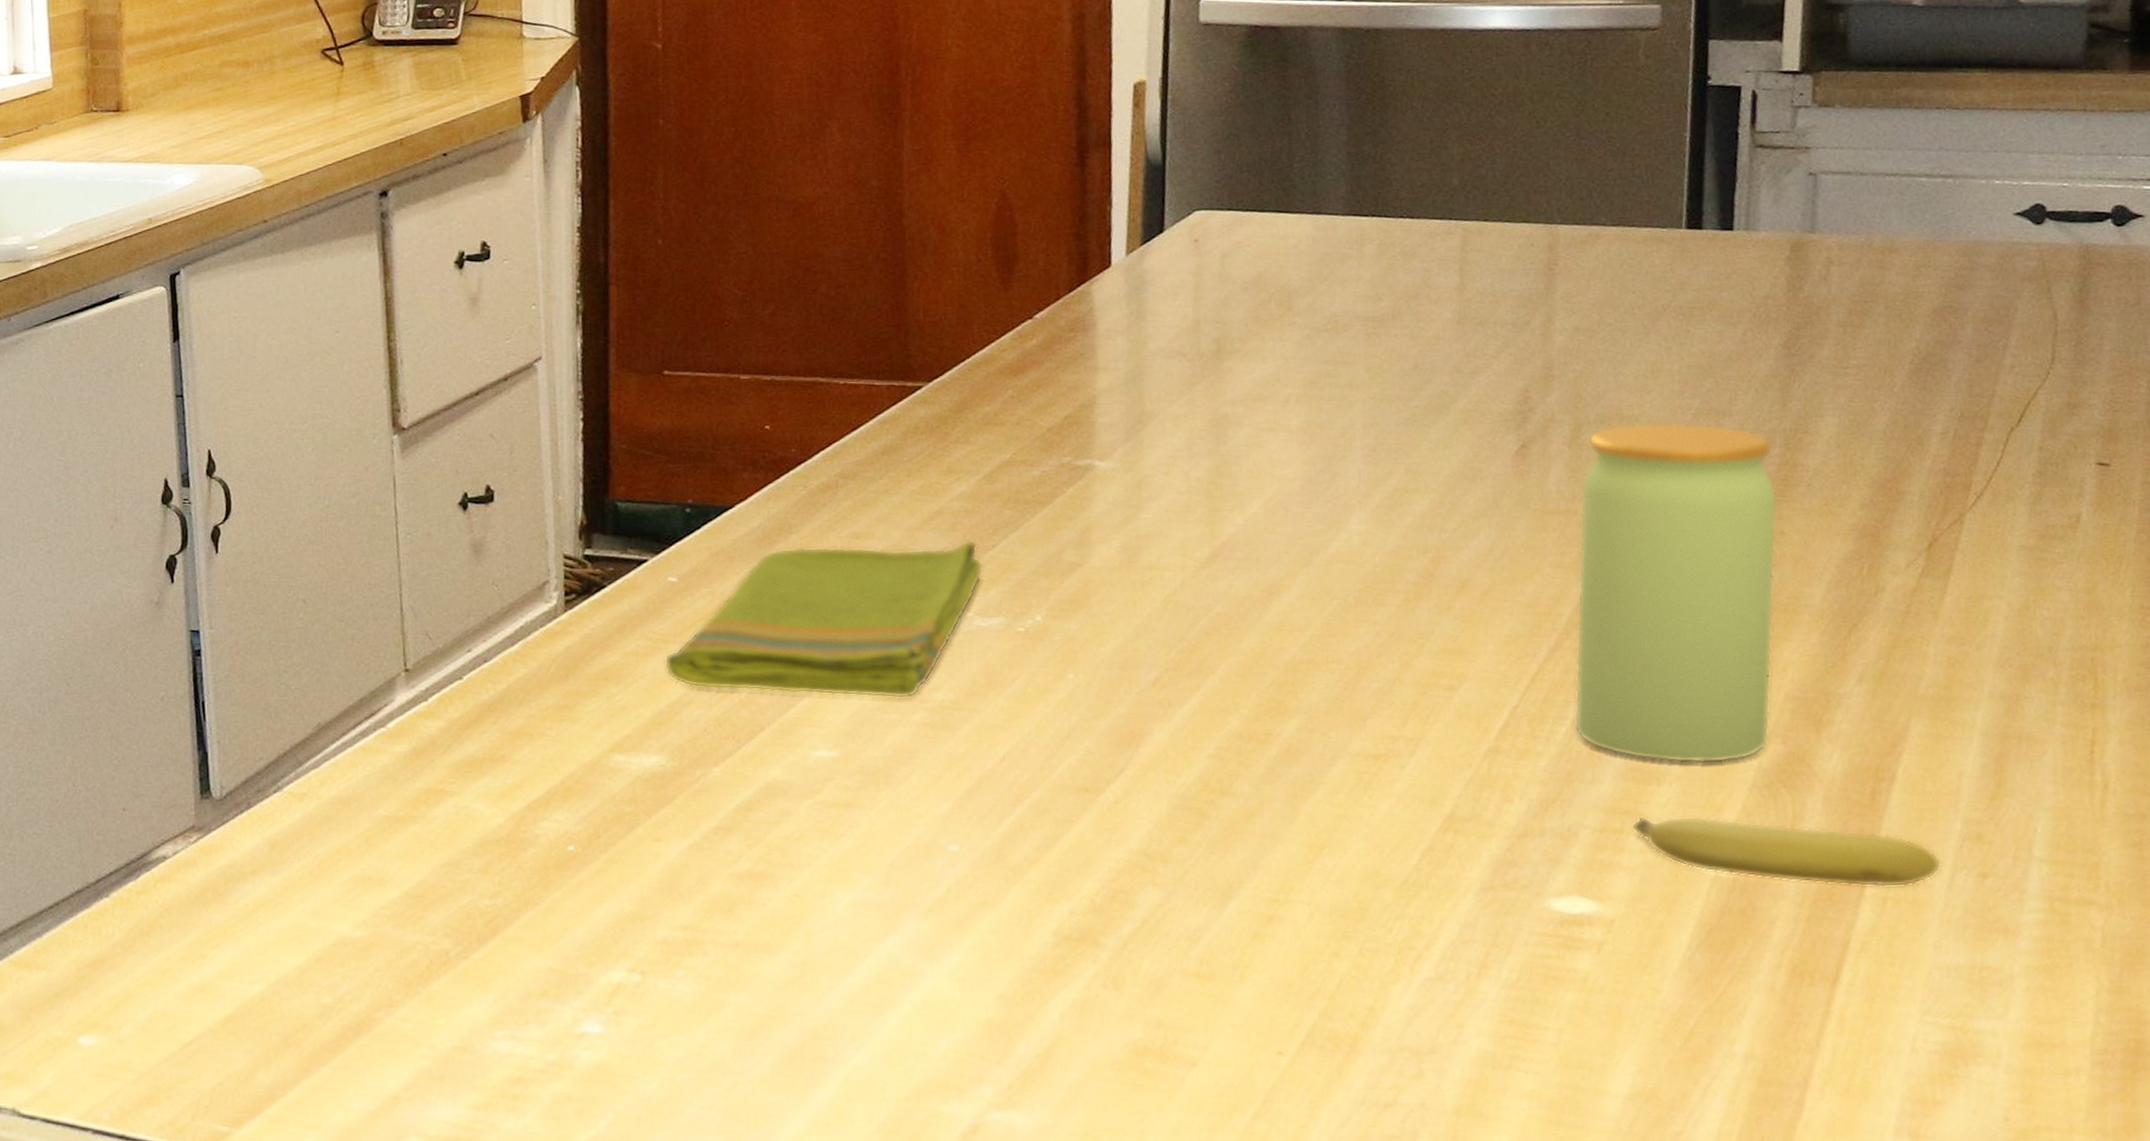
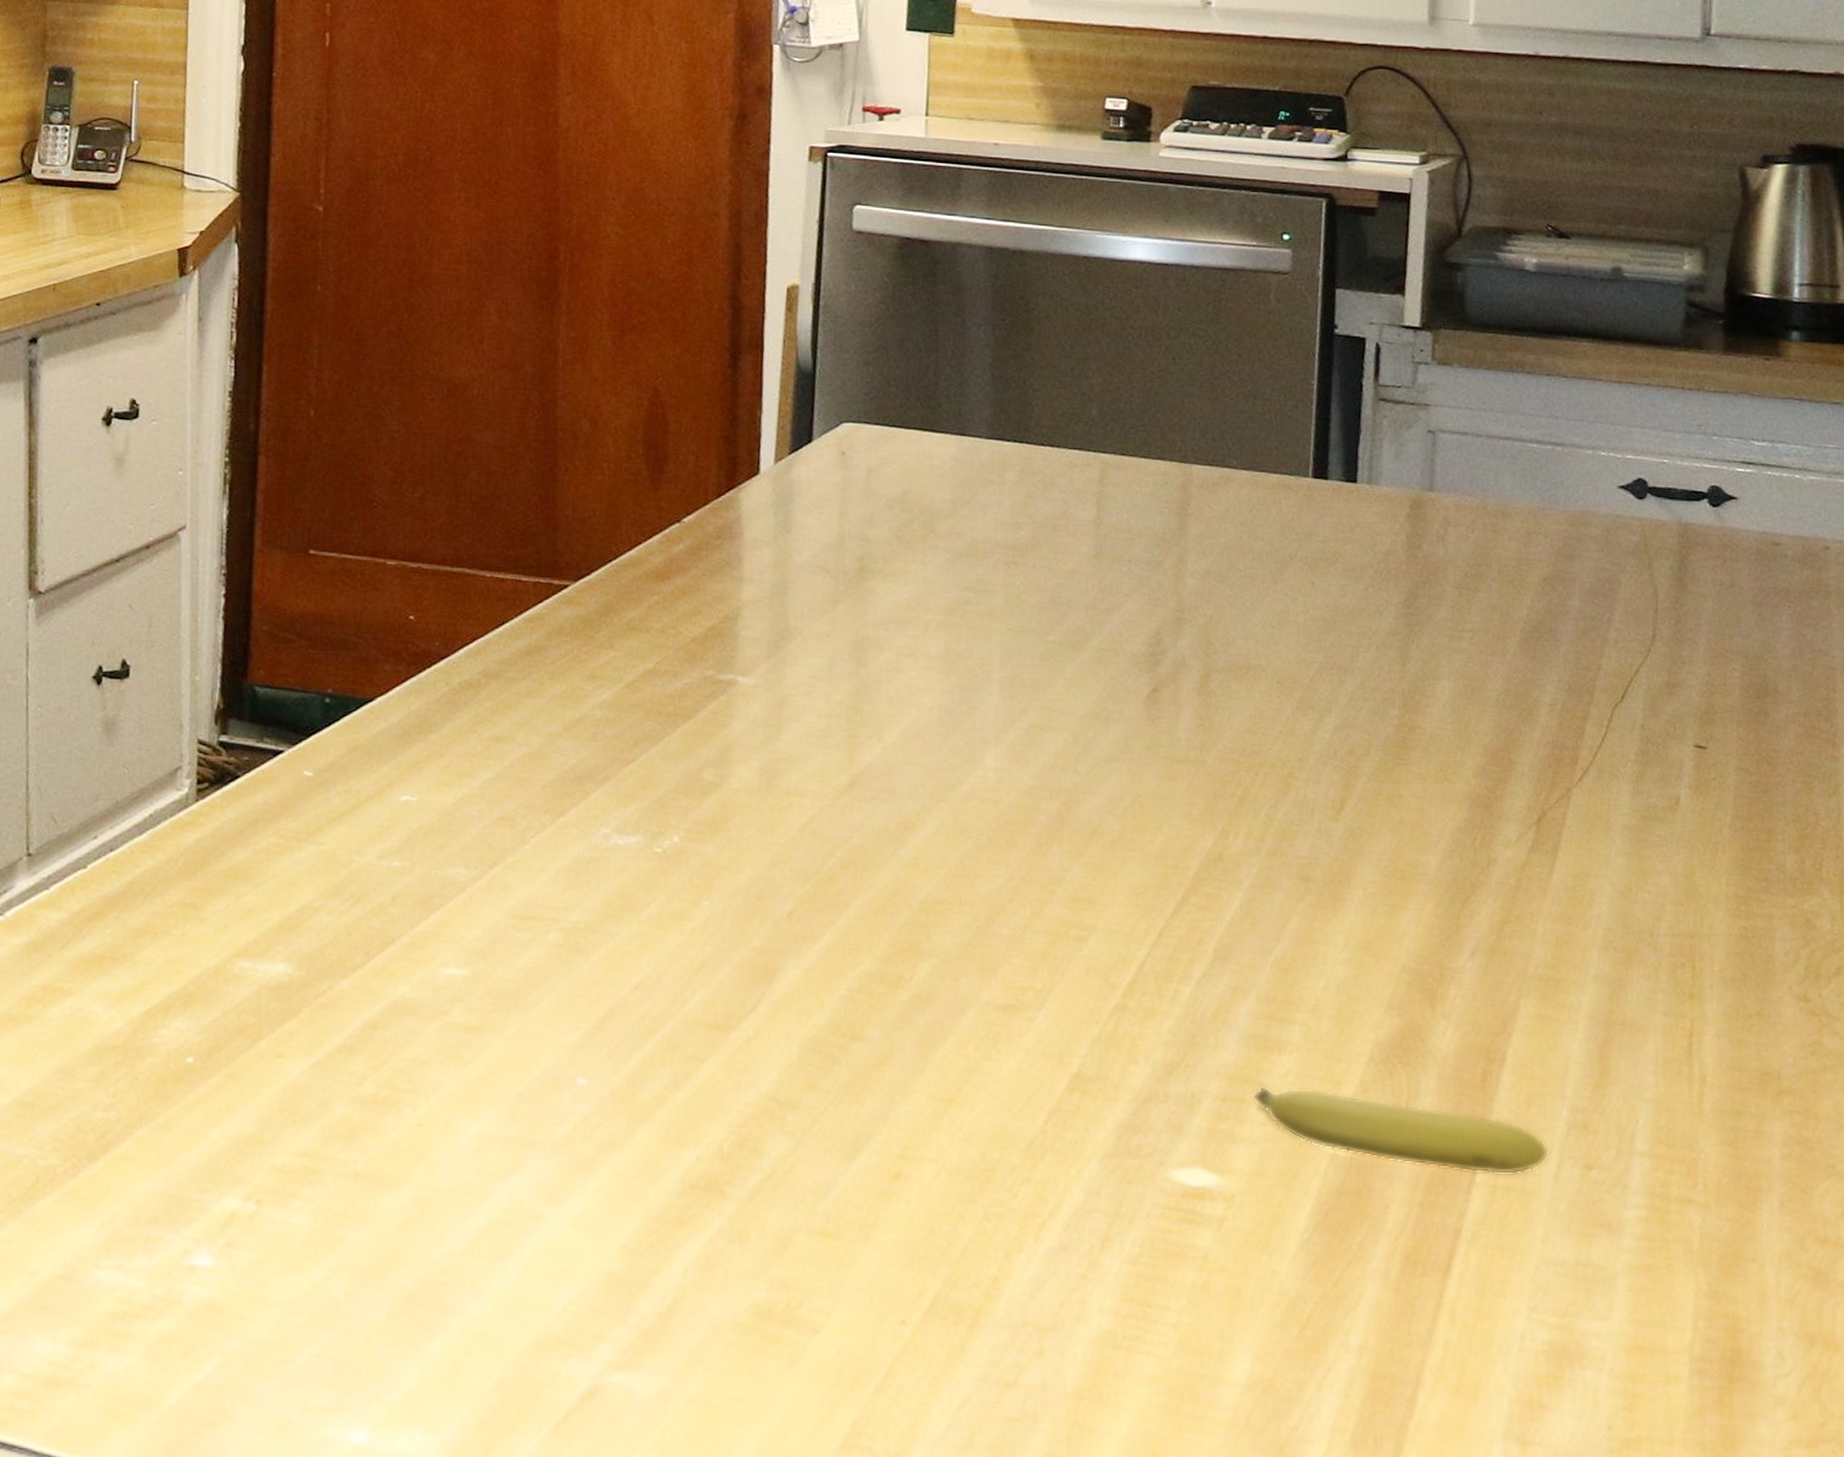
dish towel: present [664,539,984,699] -> none [296,748,623,918]
jar: present [1574,422,1778,764] -> none [1199,673,1397,1034]

